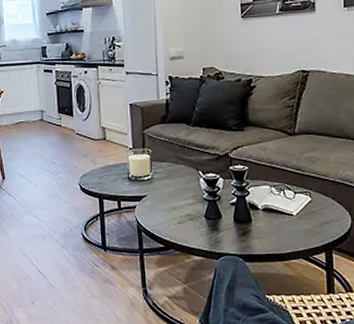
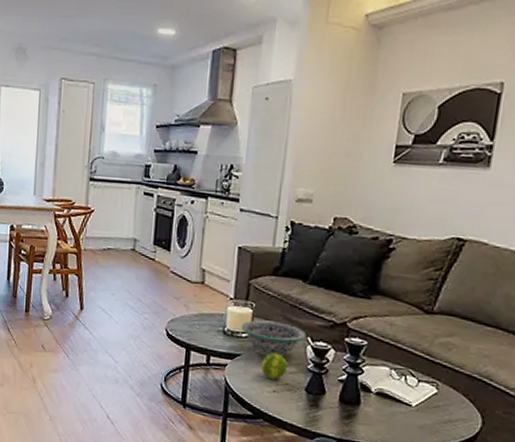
decorative bowl: none [142,162,198,193] -> present [240,320,307,357]
fruit: none [164,189,187,212] -> present [260,352,288,379]

